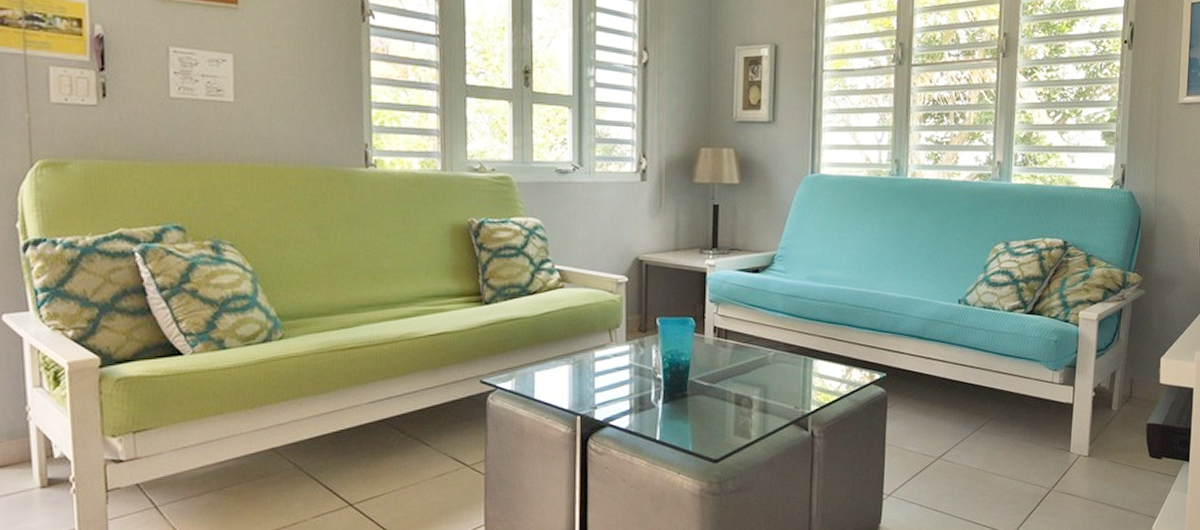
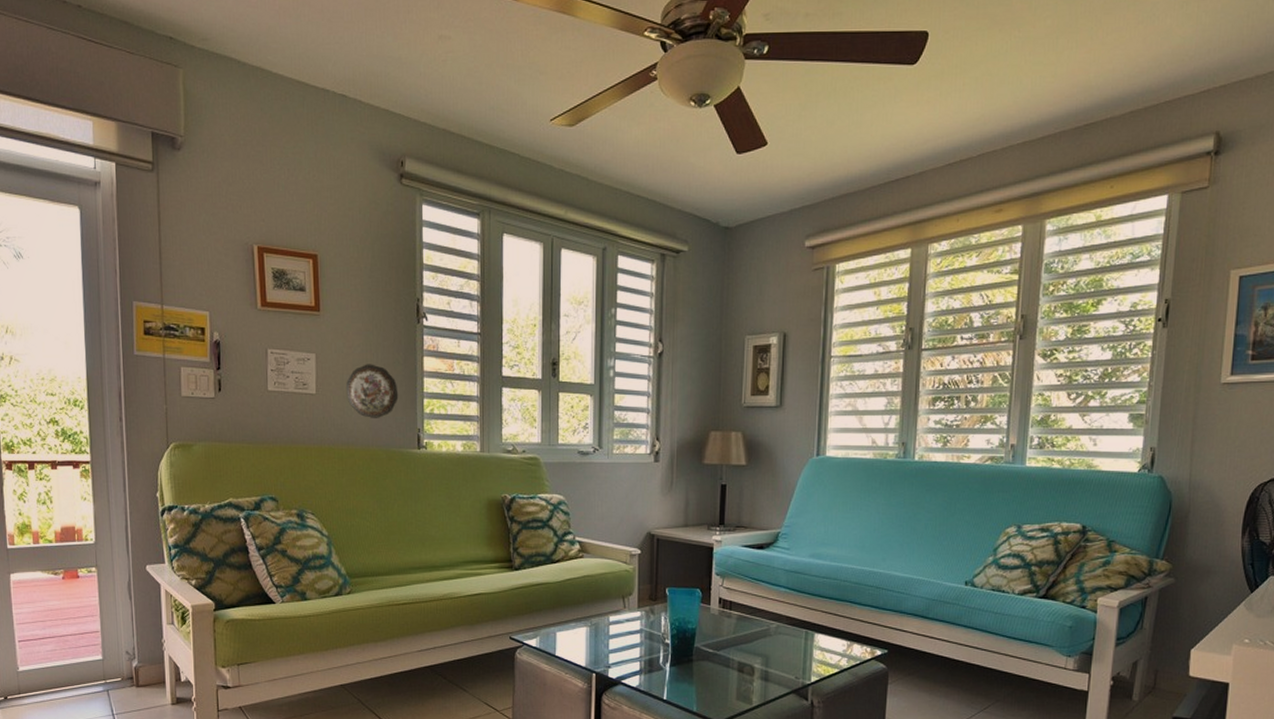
decorative plate: none [273,67,340,131] -> present [346,364,399,418]

